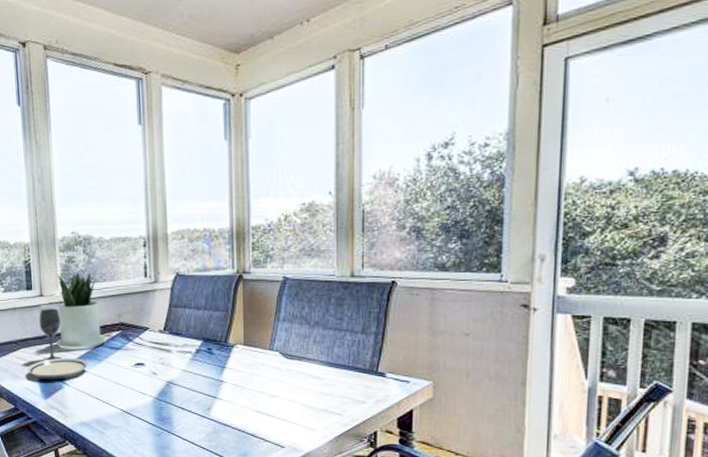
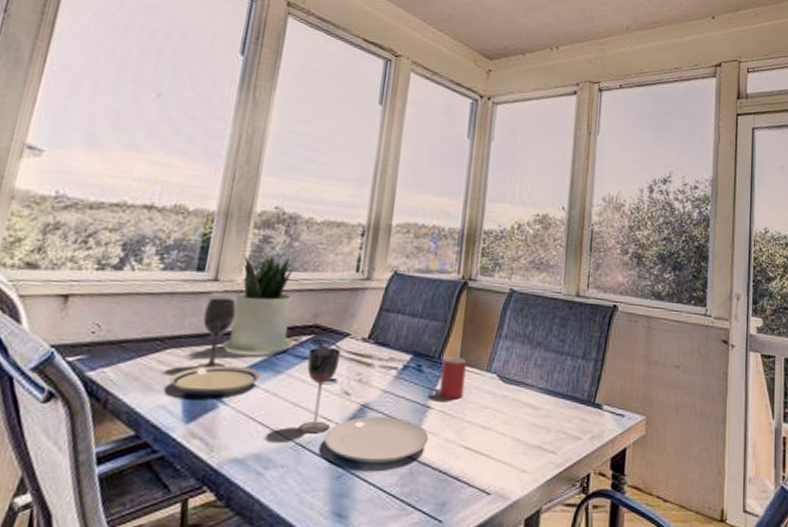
wineglass: none [120,339,145,404] -> present [299,346,341,434]
plate: none [143,390,226,425] -> present [324,416,429,464]
cup: none [229,339,251,374] -> present [439,356,467,400]

